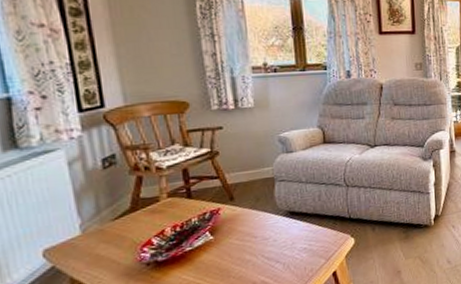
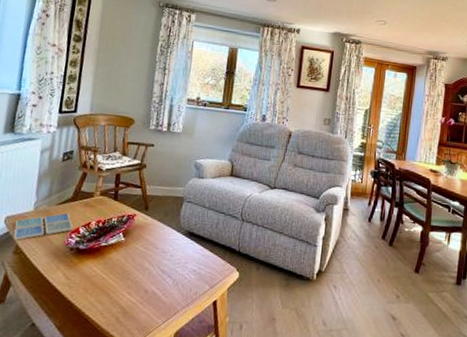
drink coaster: none [59,227,143,274] -> present [13,213,73,240]

